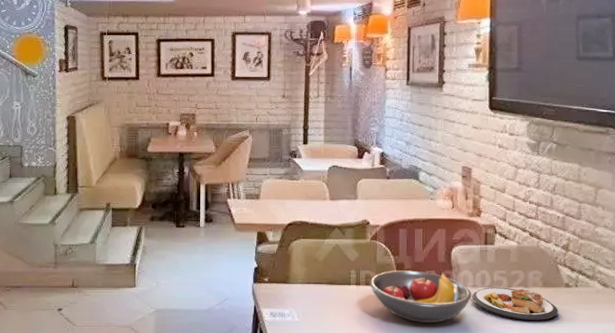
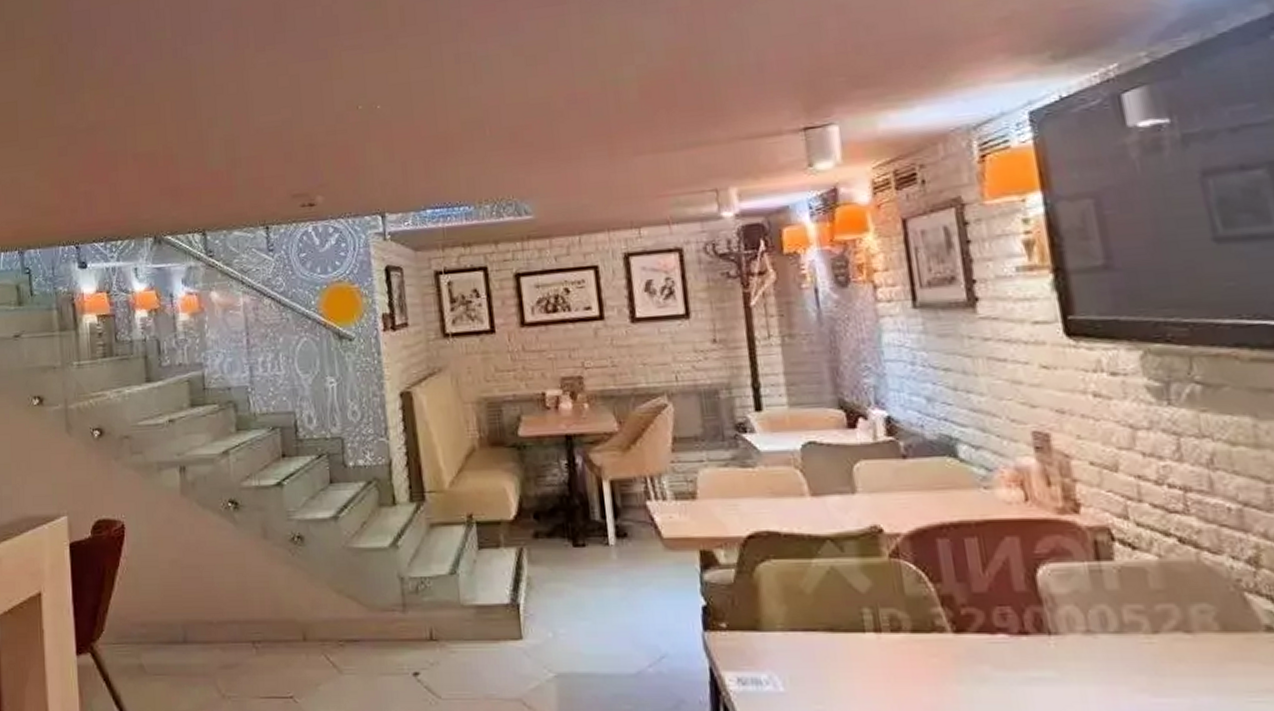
fruit bowl: present [369,271,472,323] -> none [897,607,1088,695]
plate: present [471,287,558,321] -> none [1085,633,1261,693]

